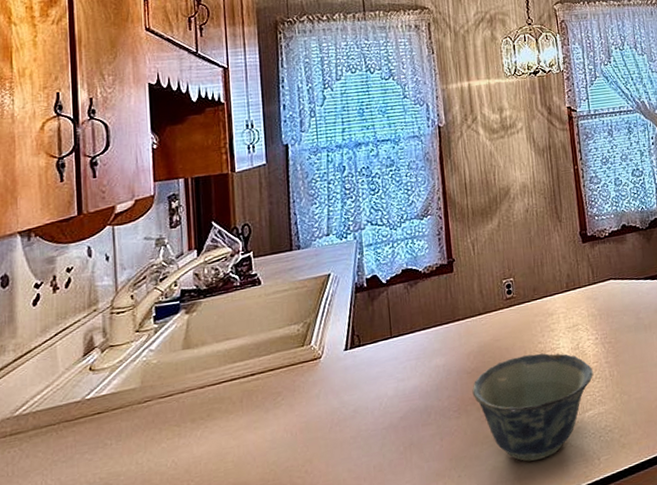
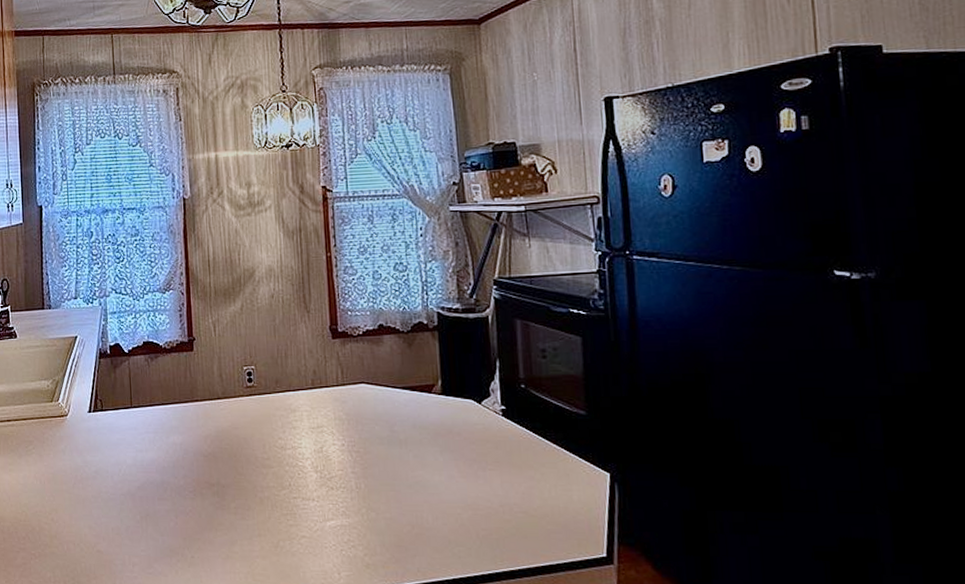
bowl: present [472,353,594,462] -> none [208,449,338,559]

